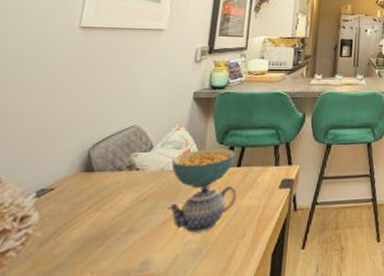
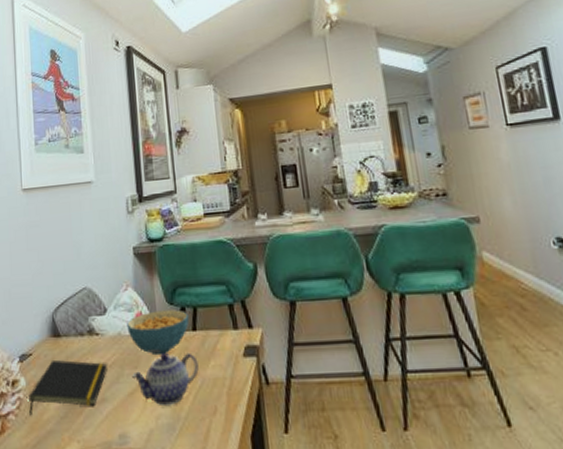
notepad: none [36,193,144,251] -> present [29,359,108,416]

